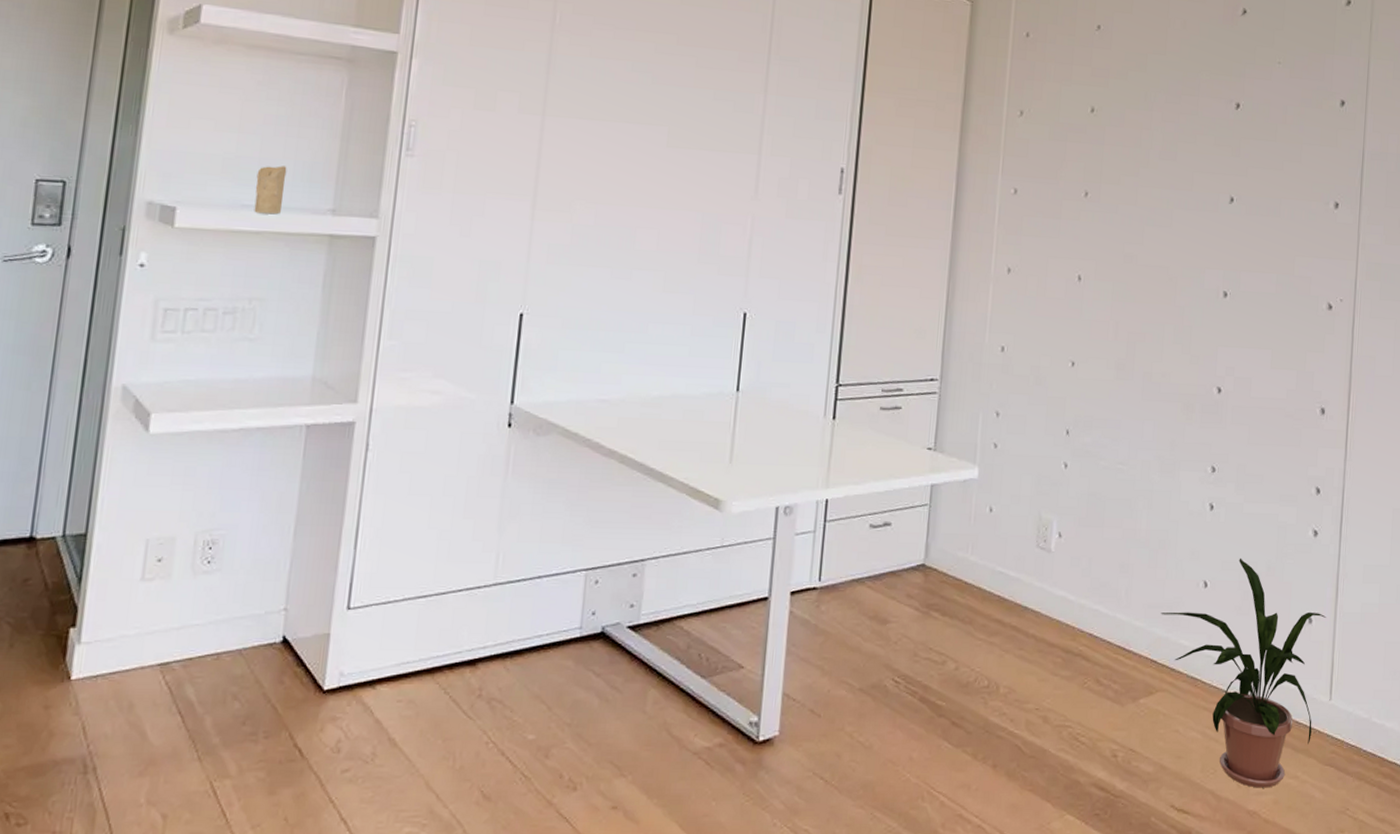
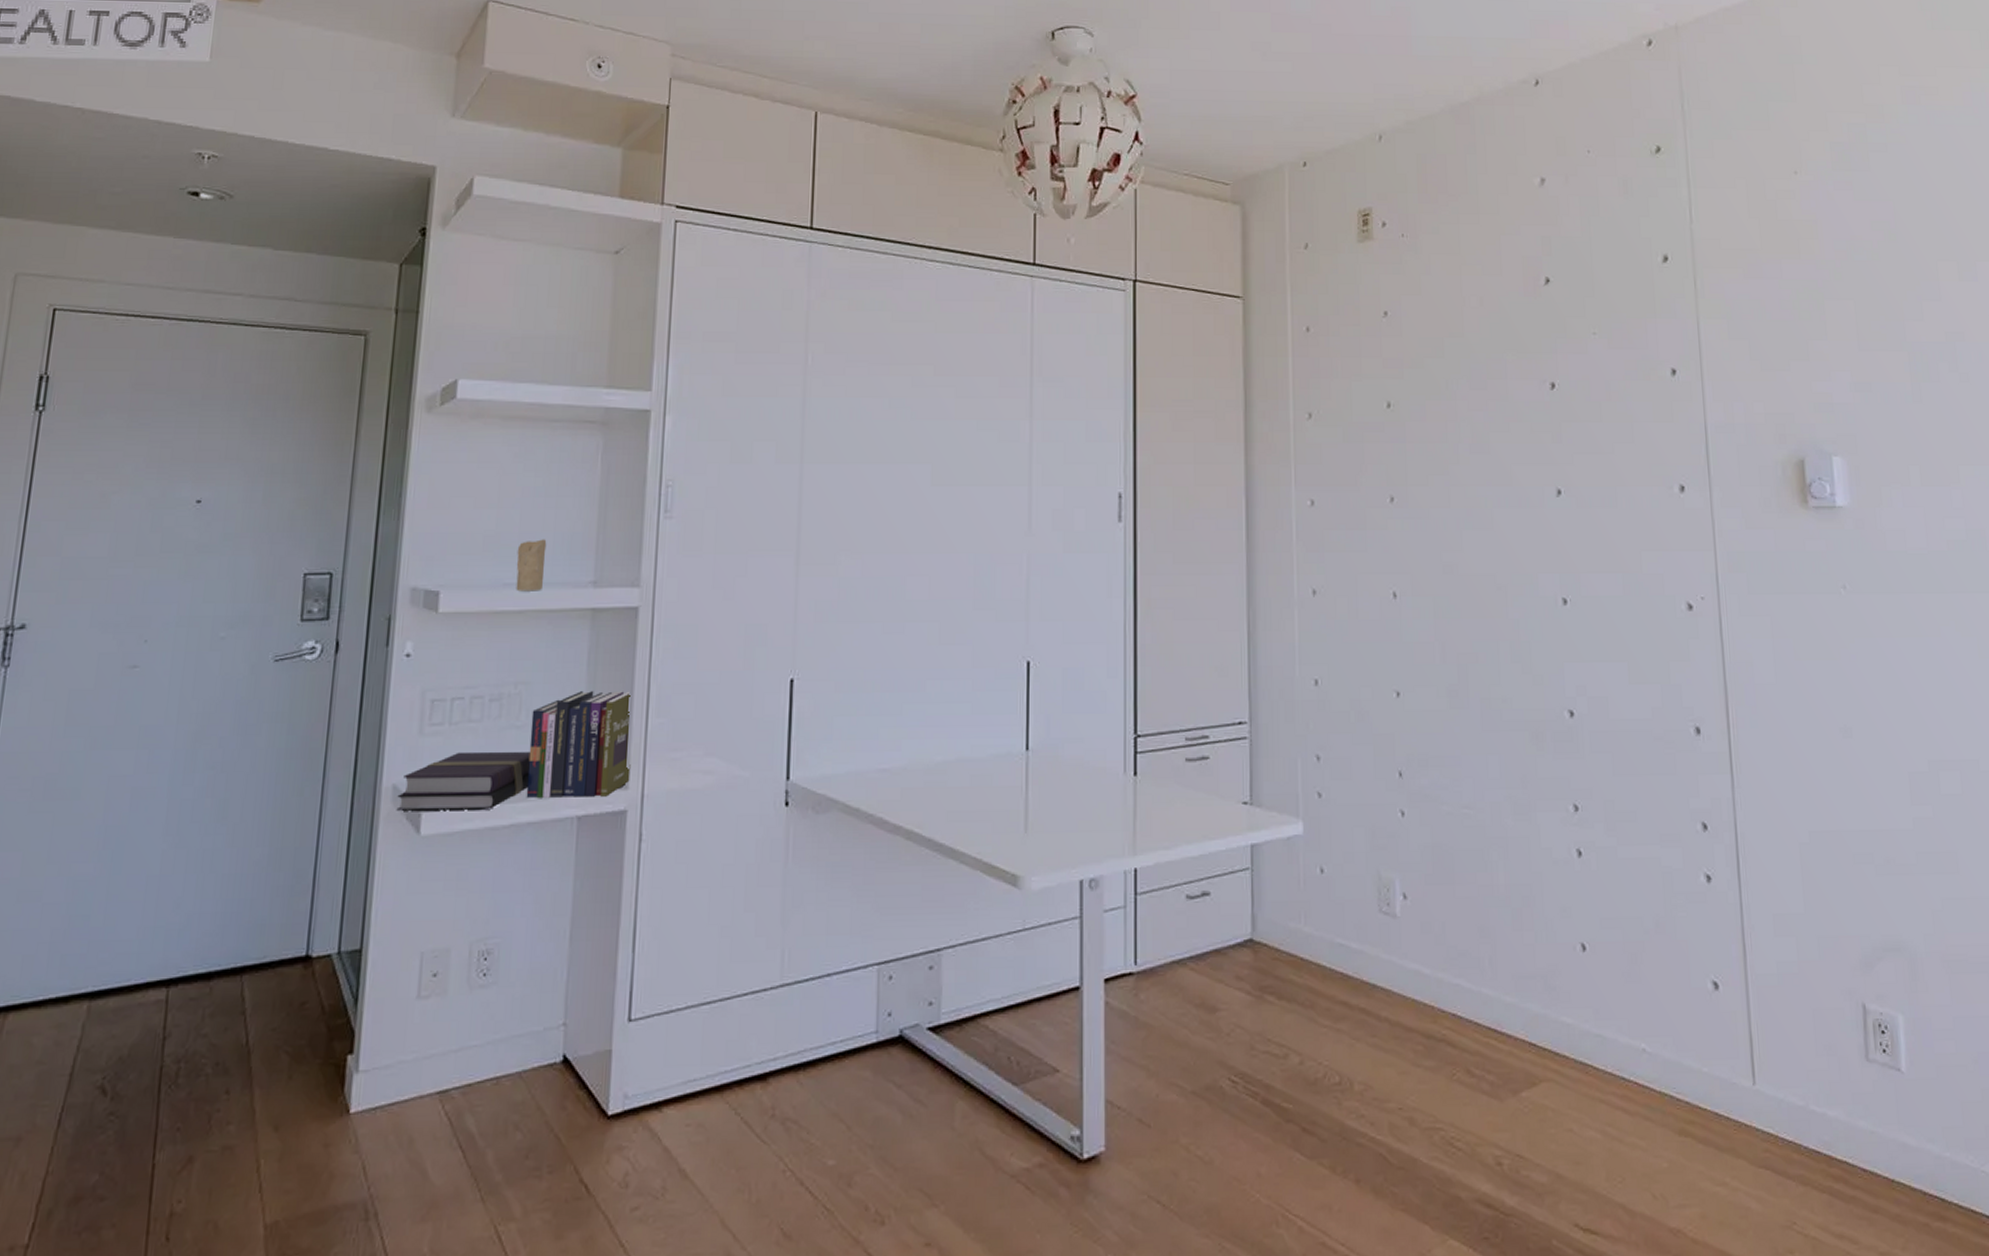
book: none [125,358,262,413] -> present [396,751,531,811]
books: none [256,311,364,409] -> present [526,691,631,799]
house plant: present [1161,558,1326,788] -> none [1534,913,1737,1199]

